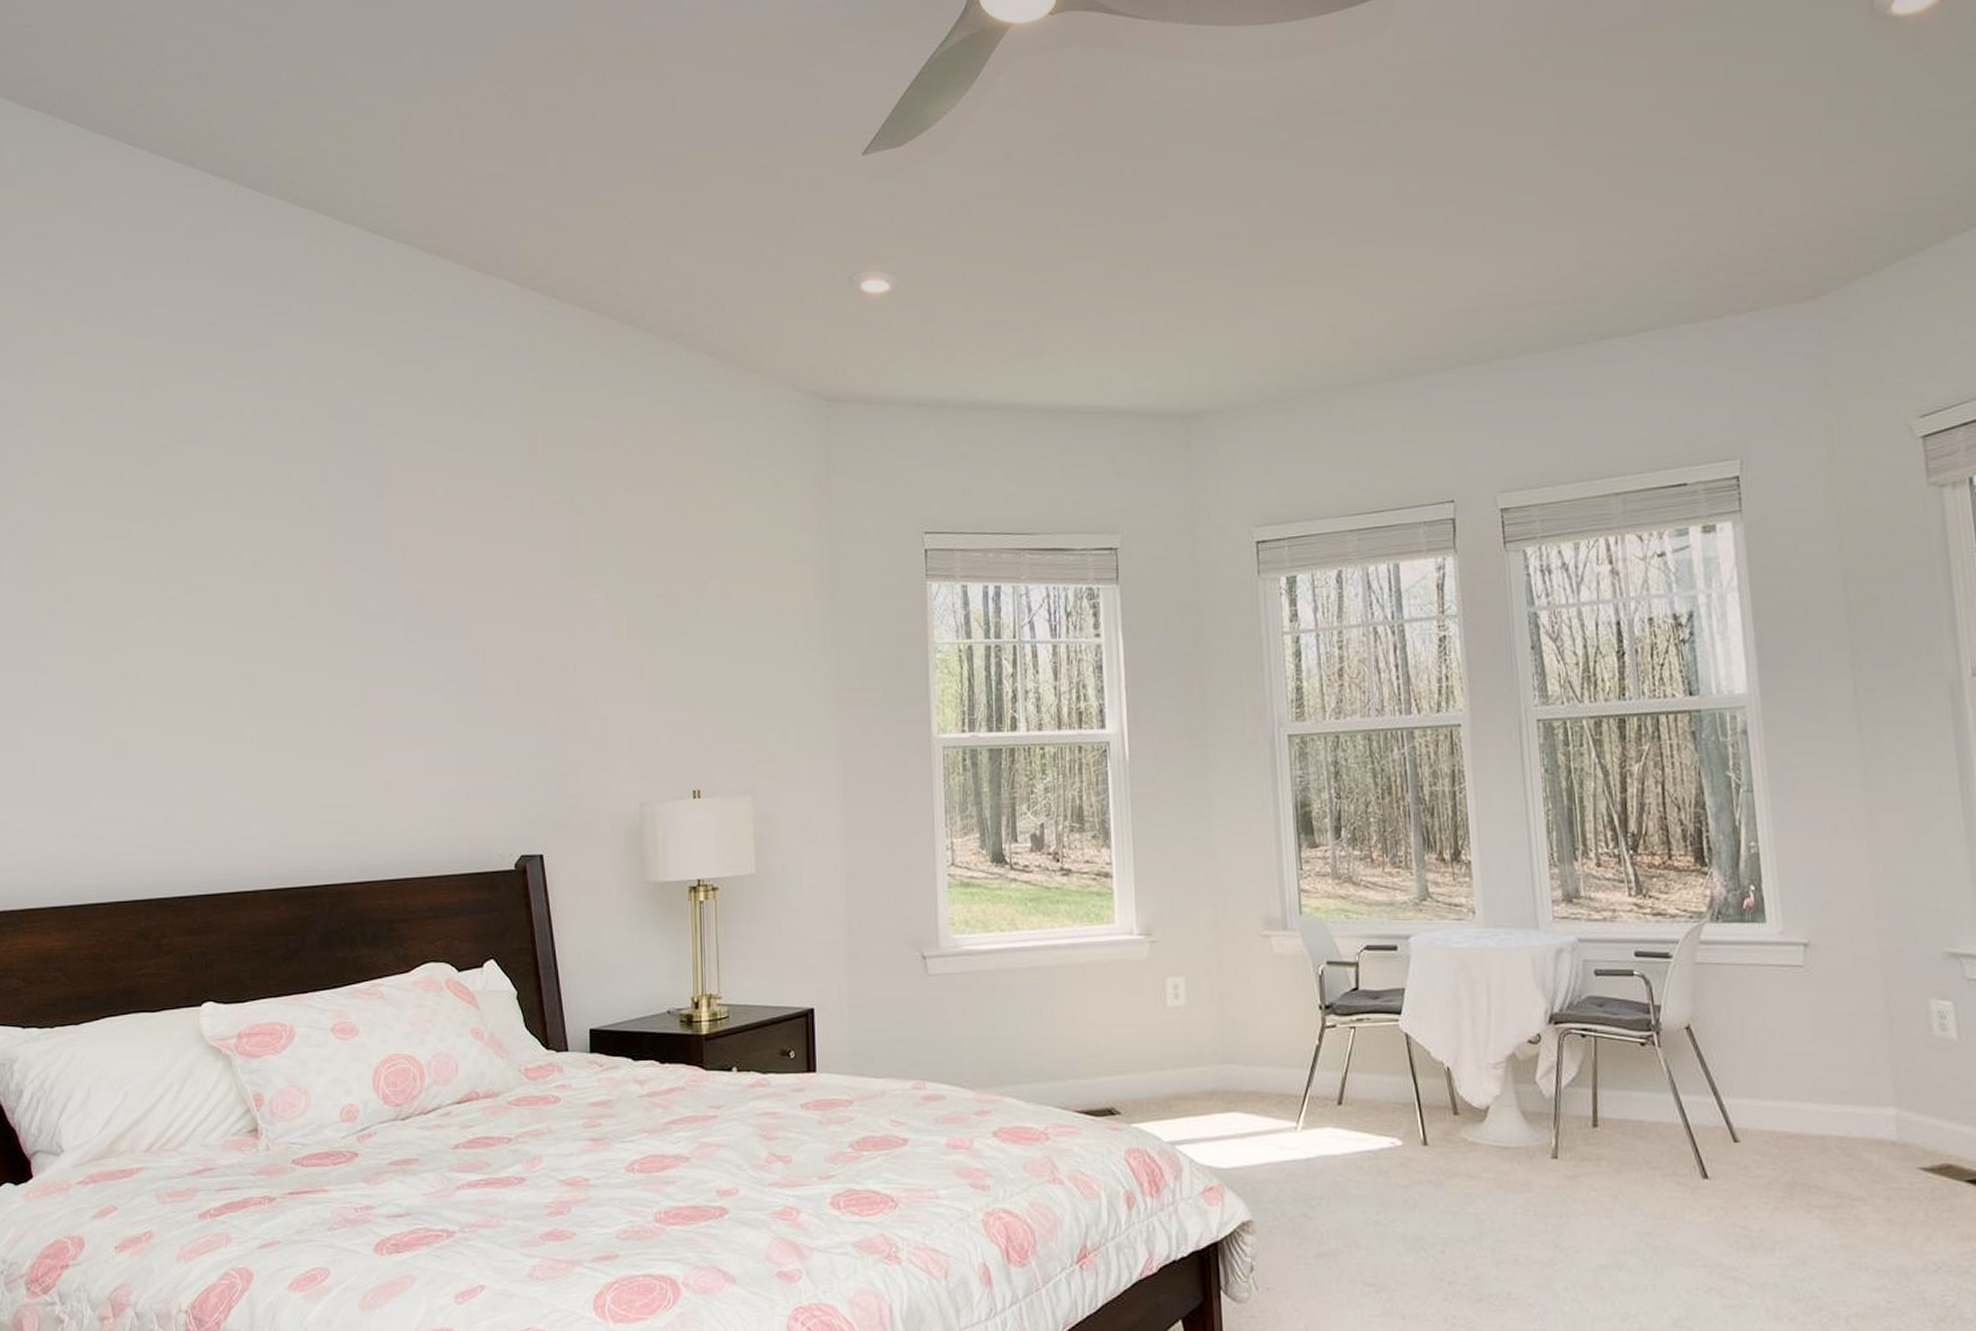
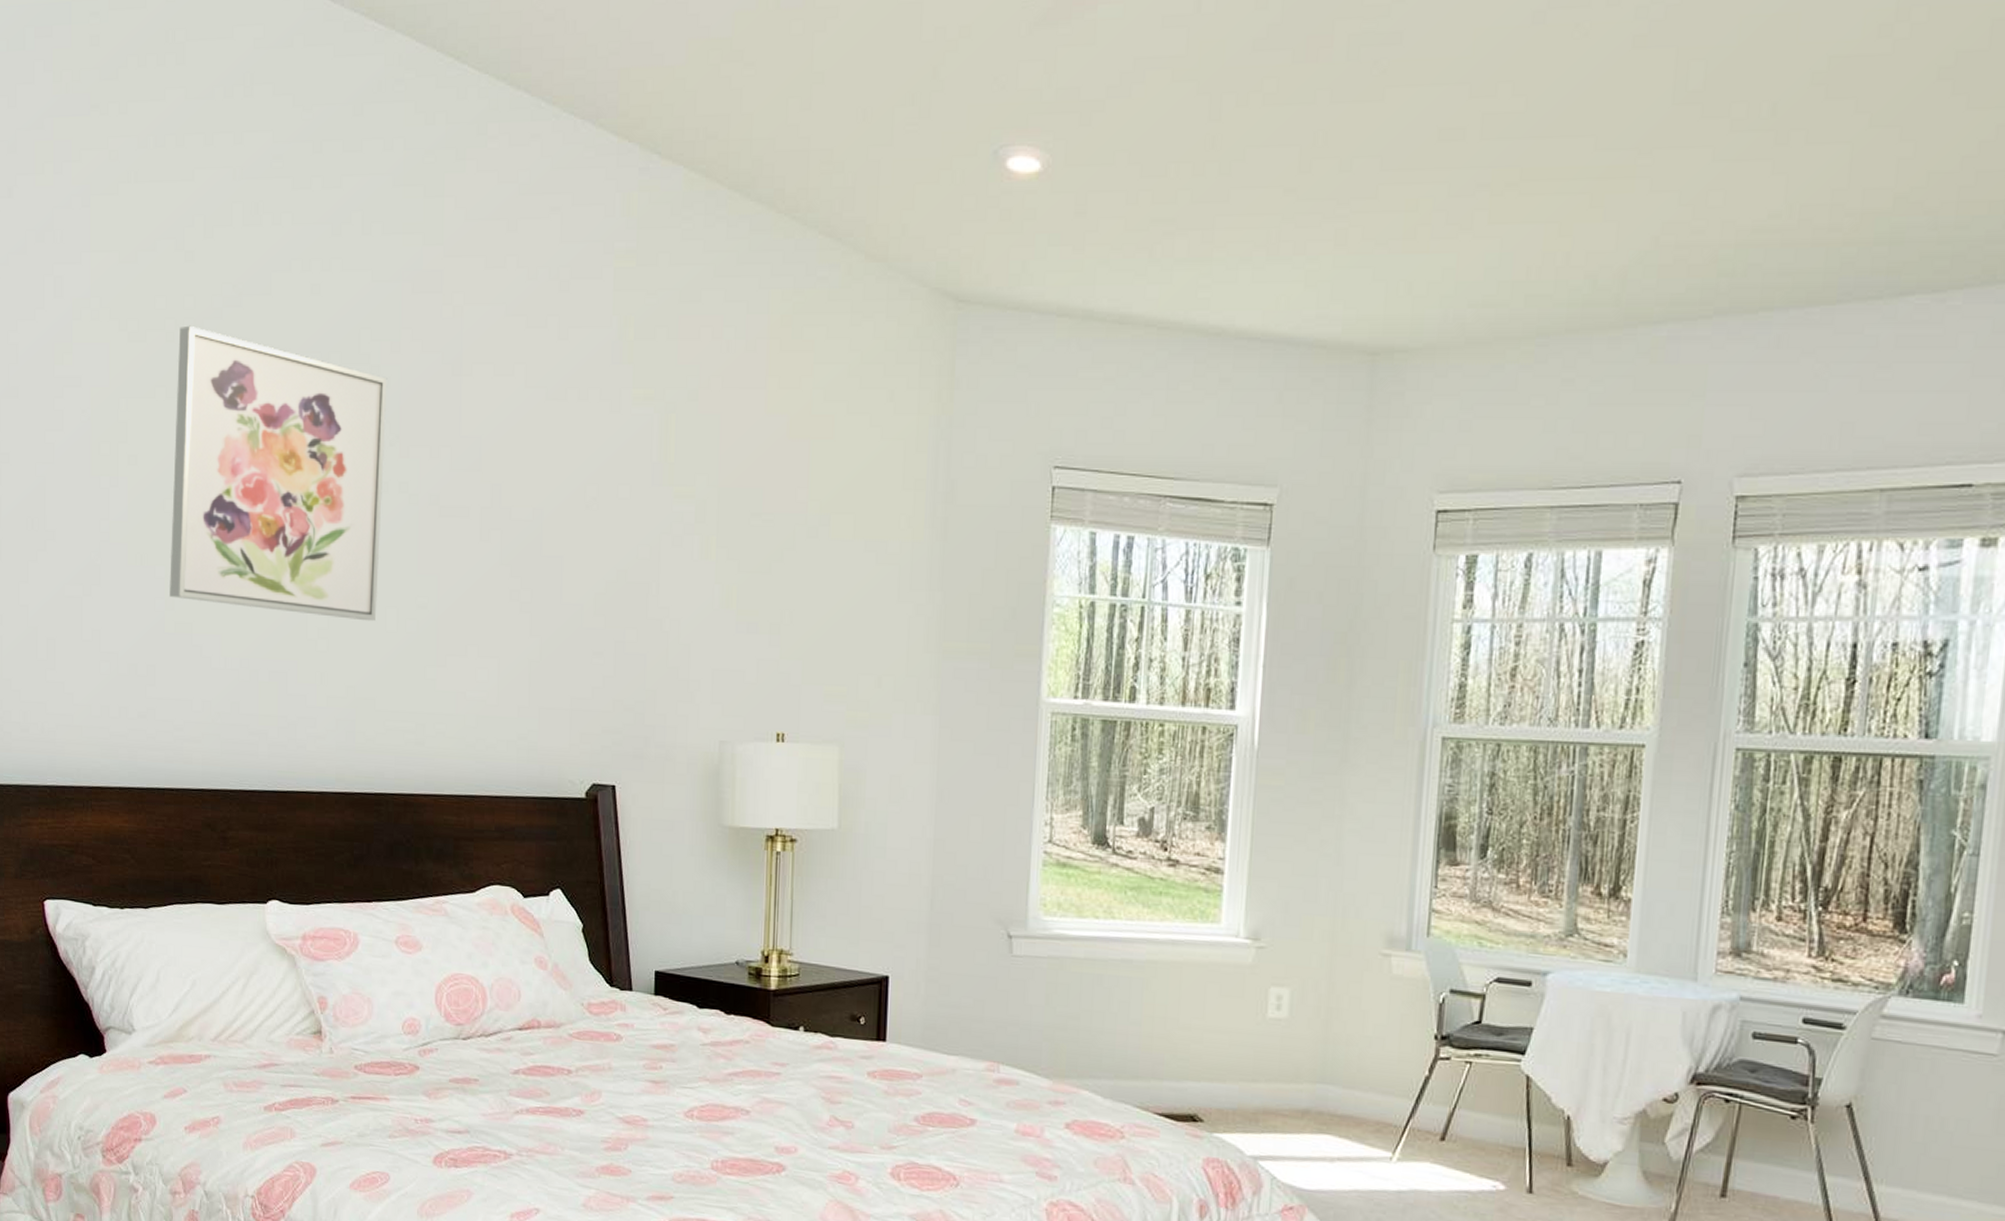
wall art: none [105,473,316,725] -> present [170,325,388,622]

